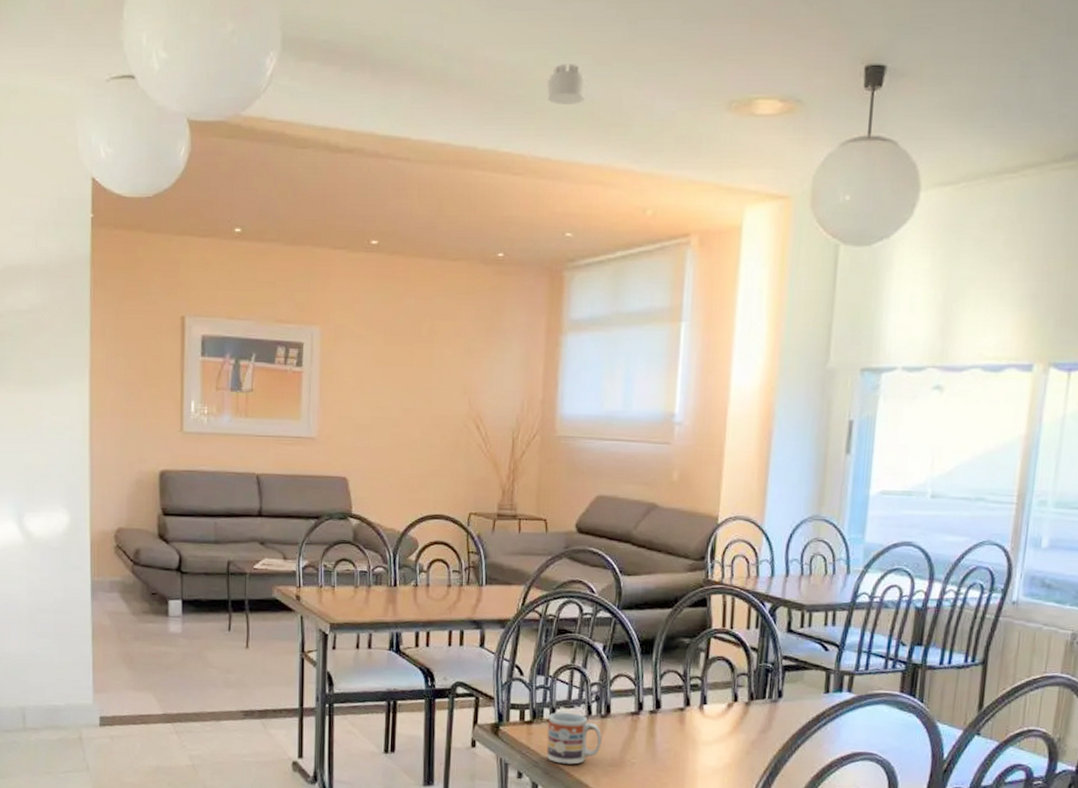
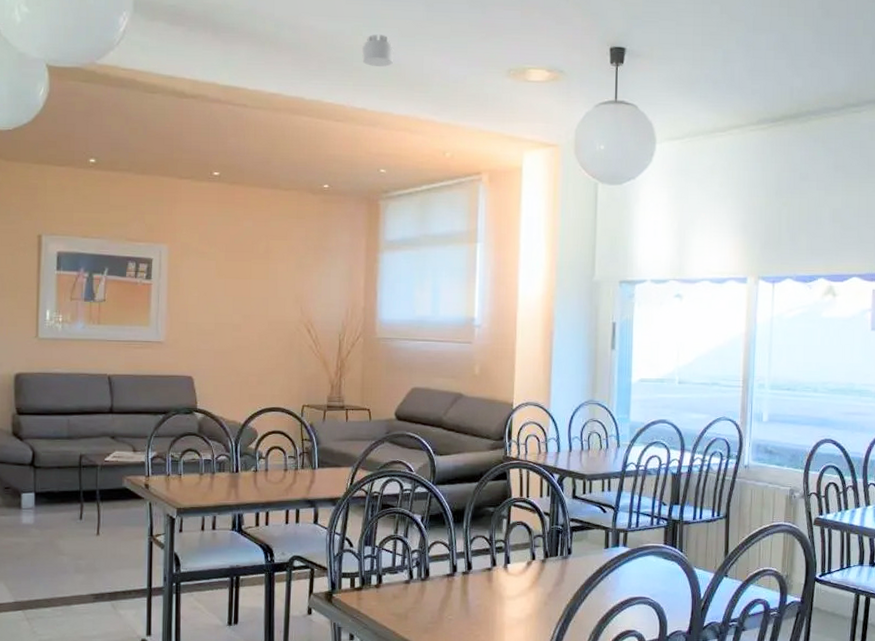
cup: present [546,712,603,765] -> none [375,577,423,624]

